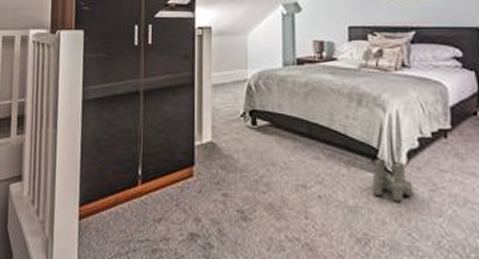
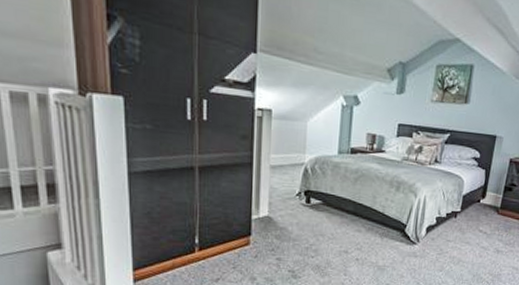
boots: present [371,158,414,202] -> none [397,231,427,262]

